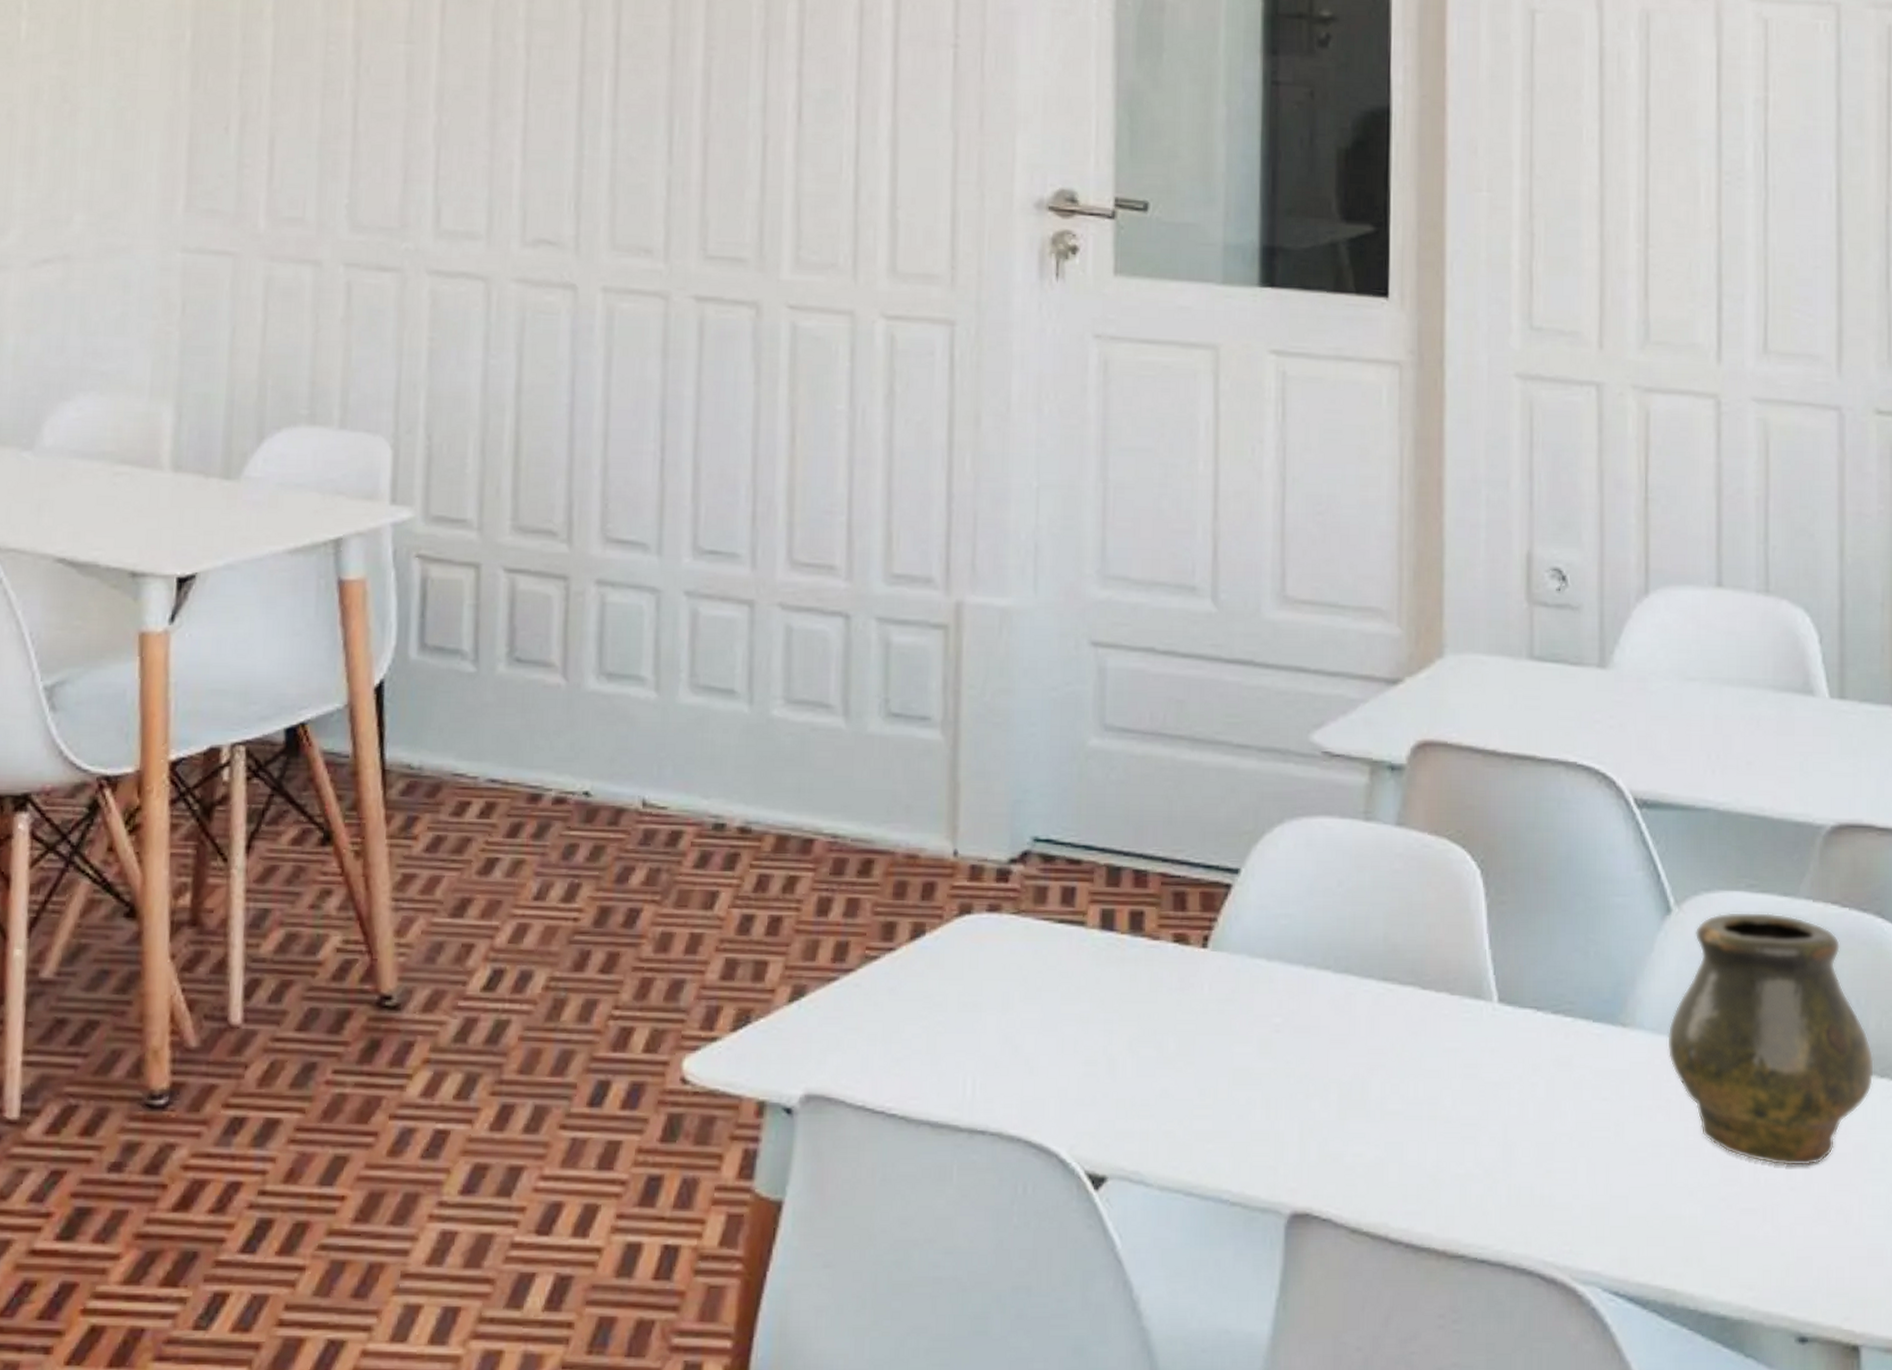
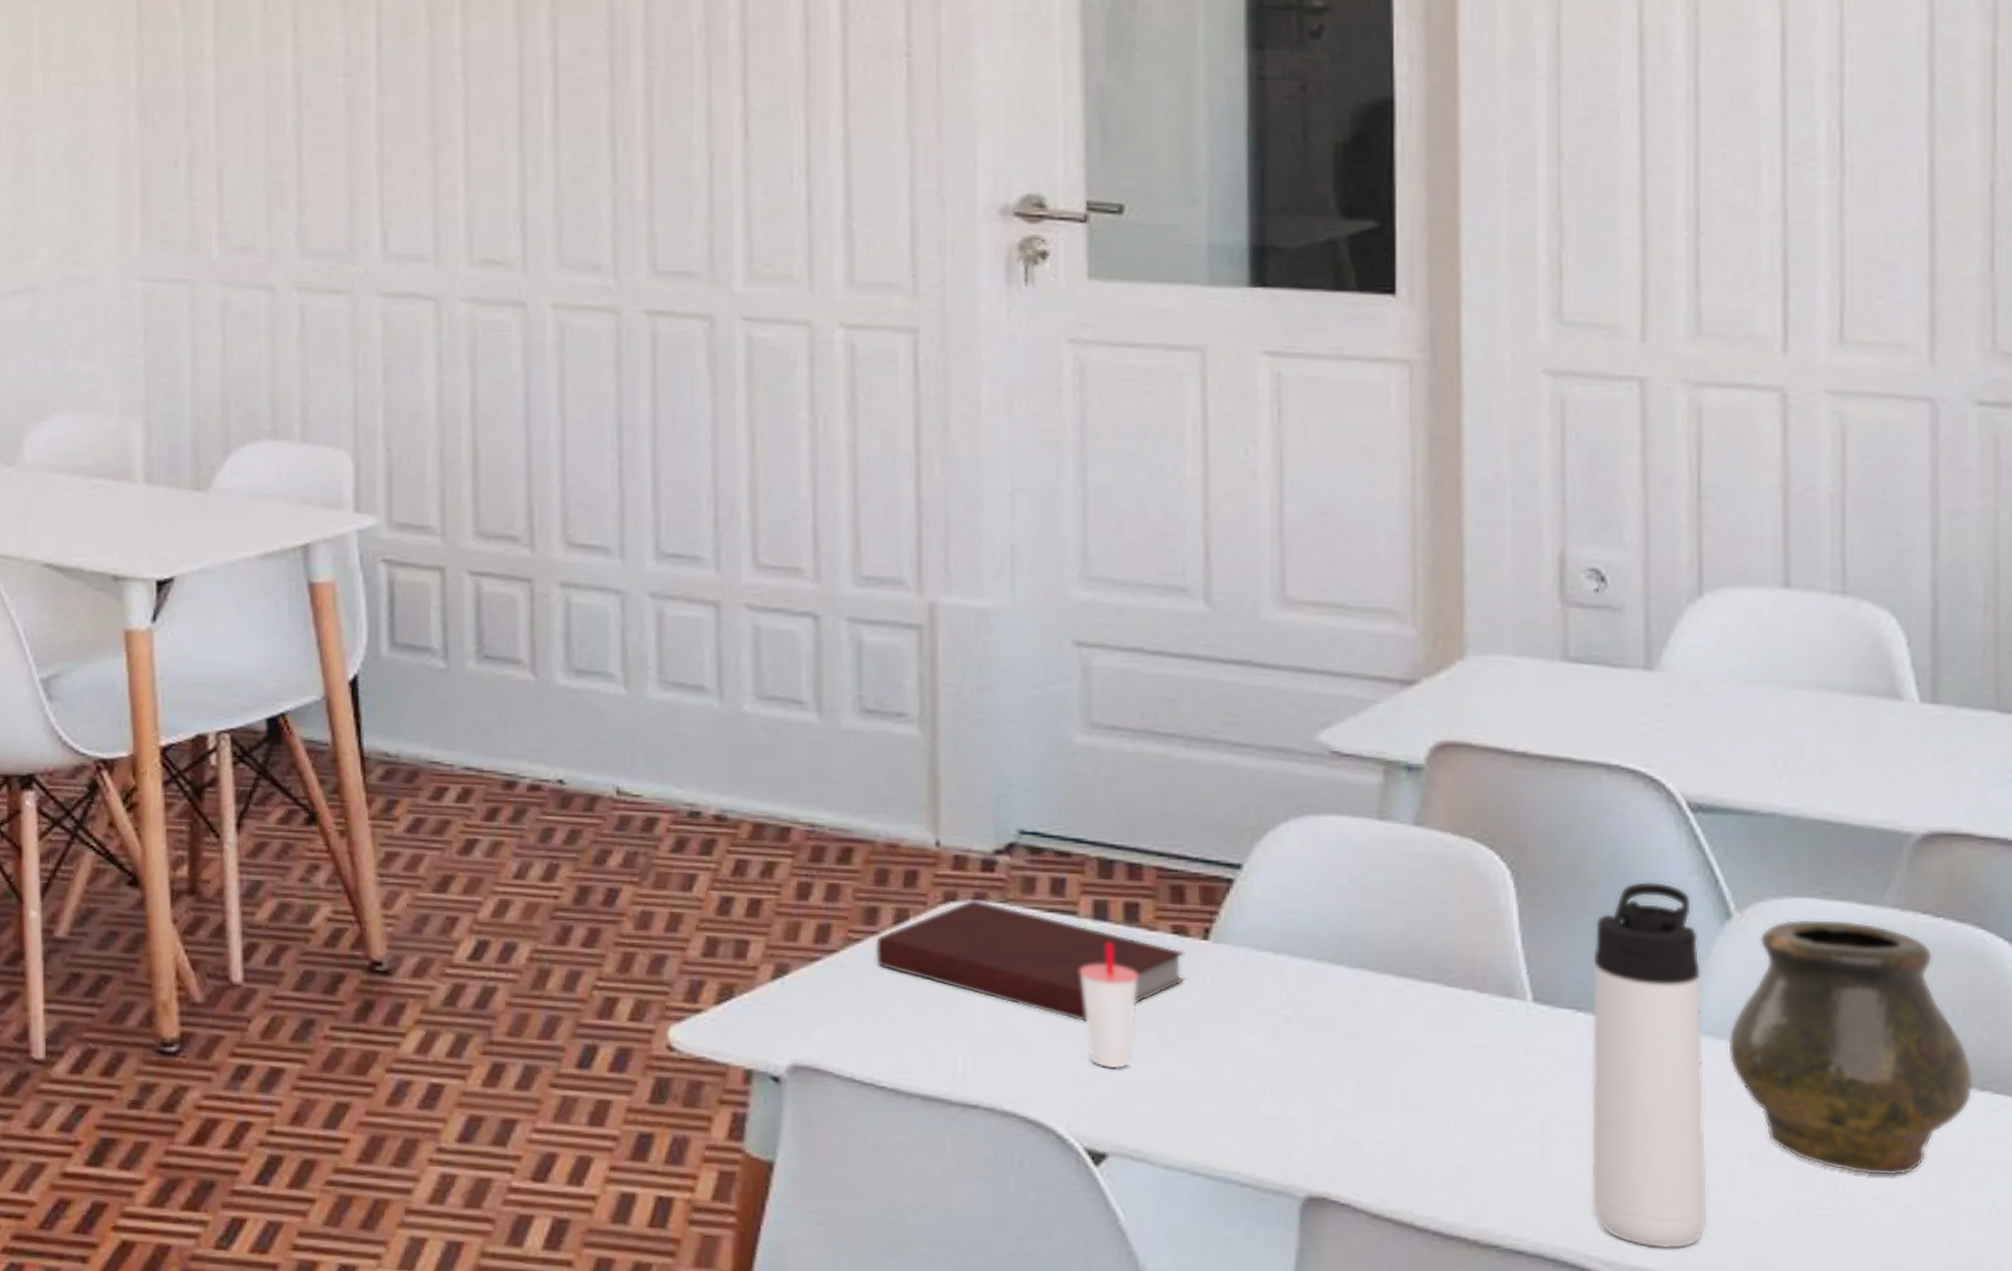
notebook: none [891,911,1185,1039] -> present [875,899,1185,1023]
cup: none [1085,953,1141,1087] -> present [1079,942,1138,1069]
thermos bottle: none [1546,878,1649,1251] -> present [1590,881,1708,1250]

